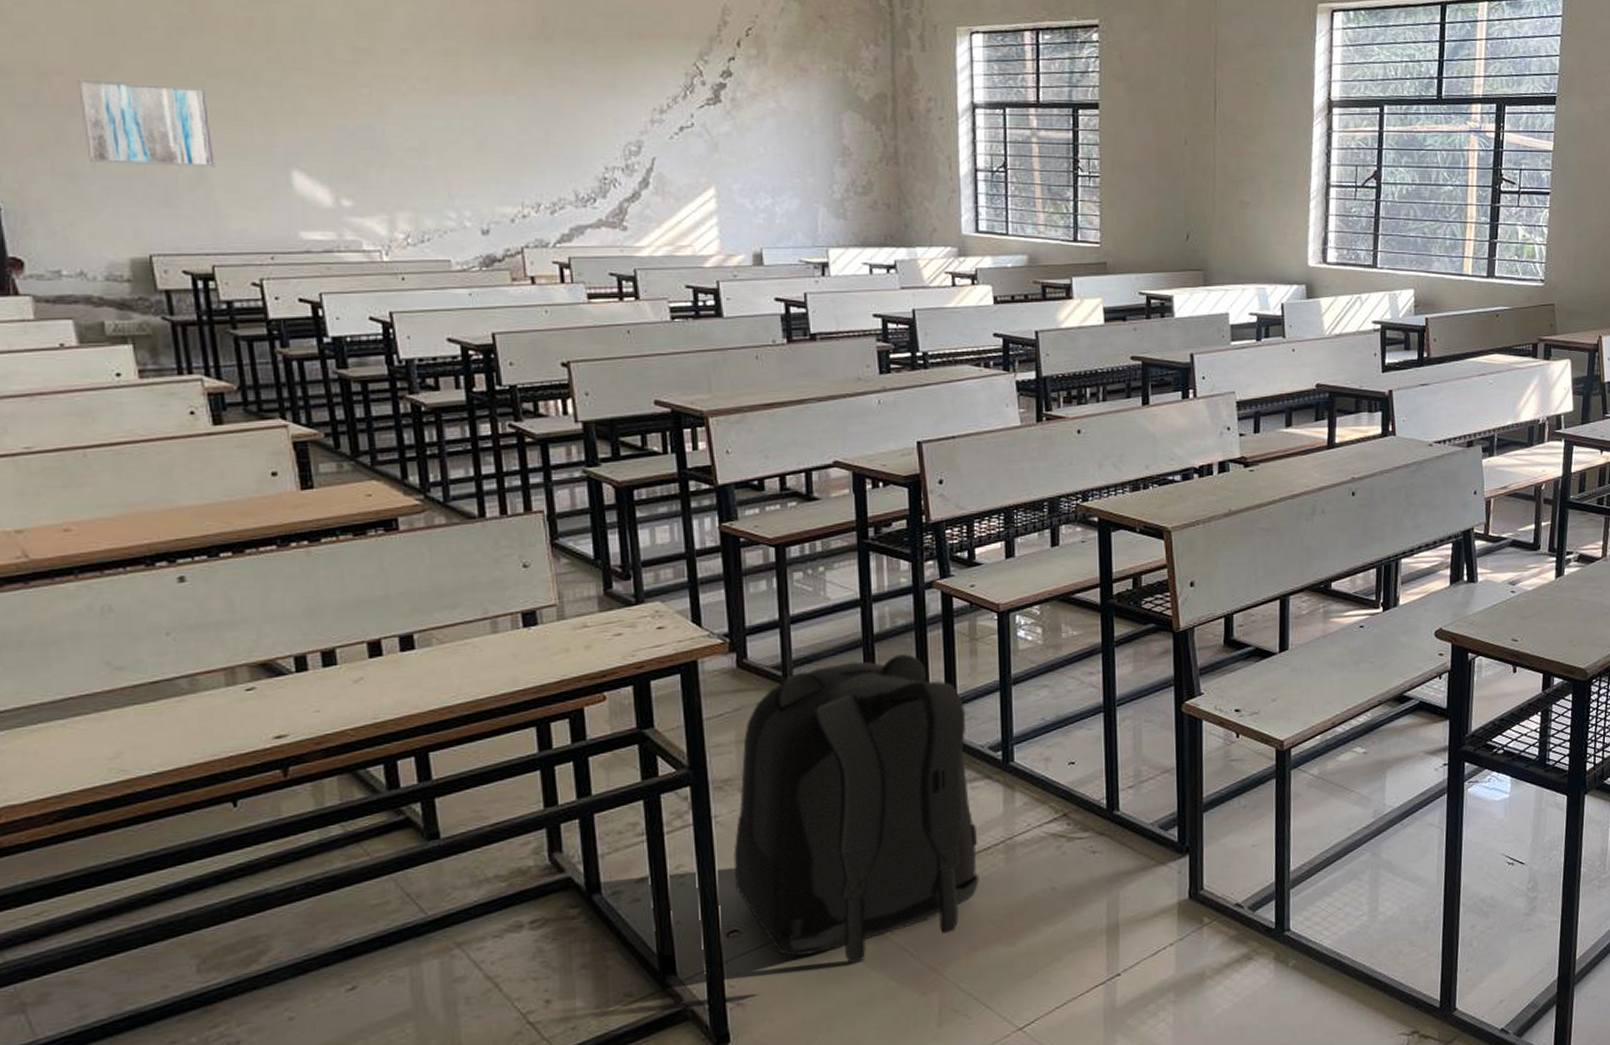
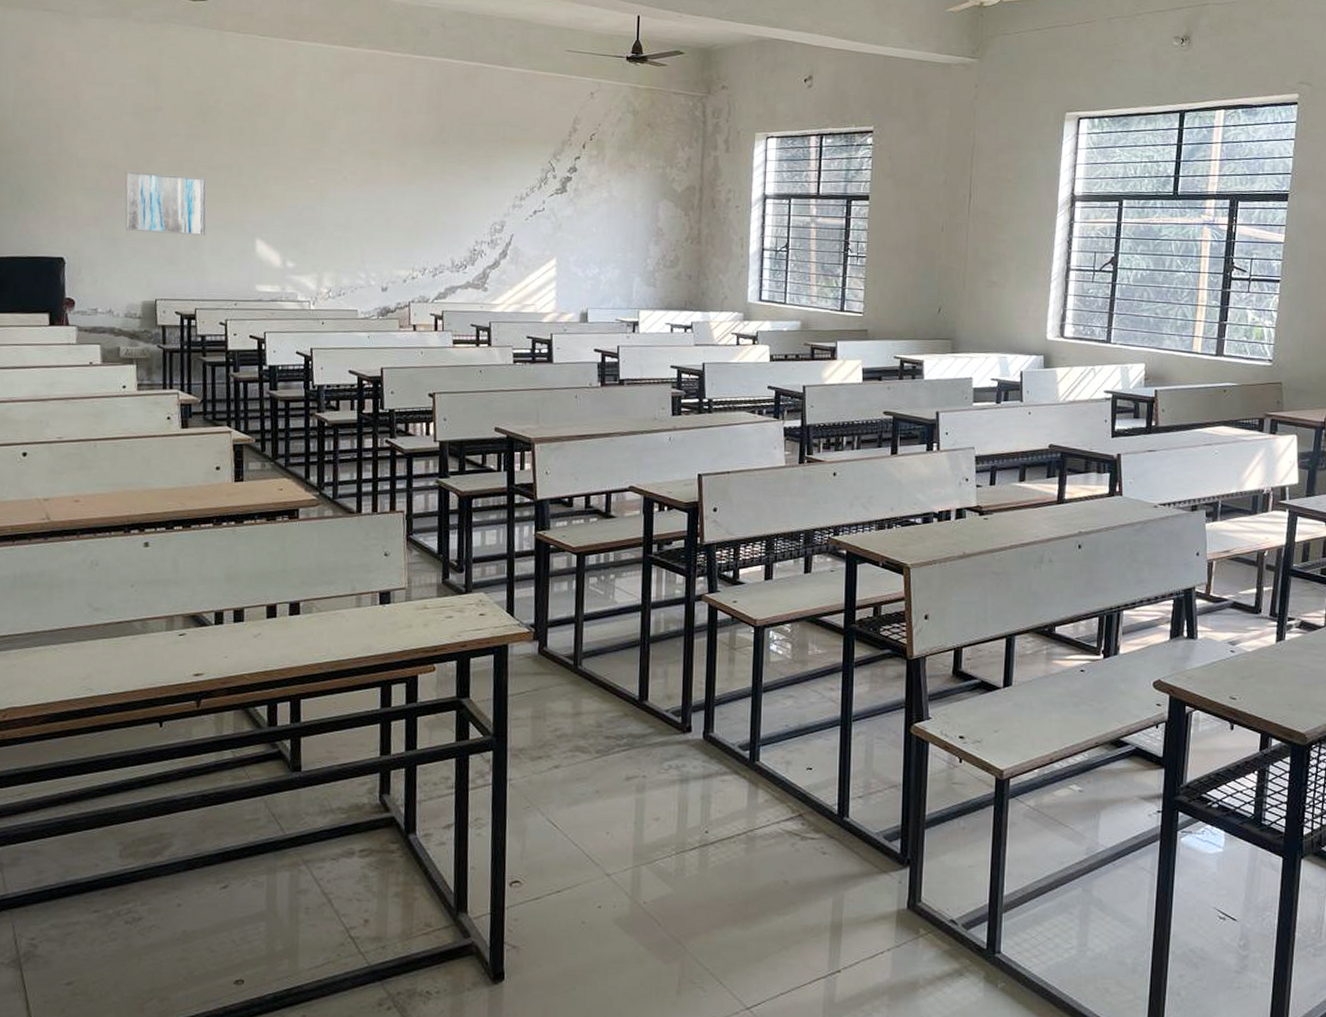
backpack: present [733,654,980,964] -> none [520,656,724,925]

